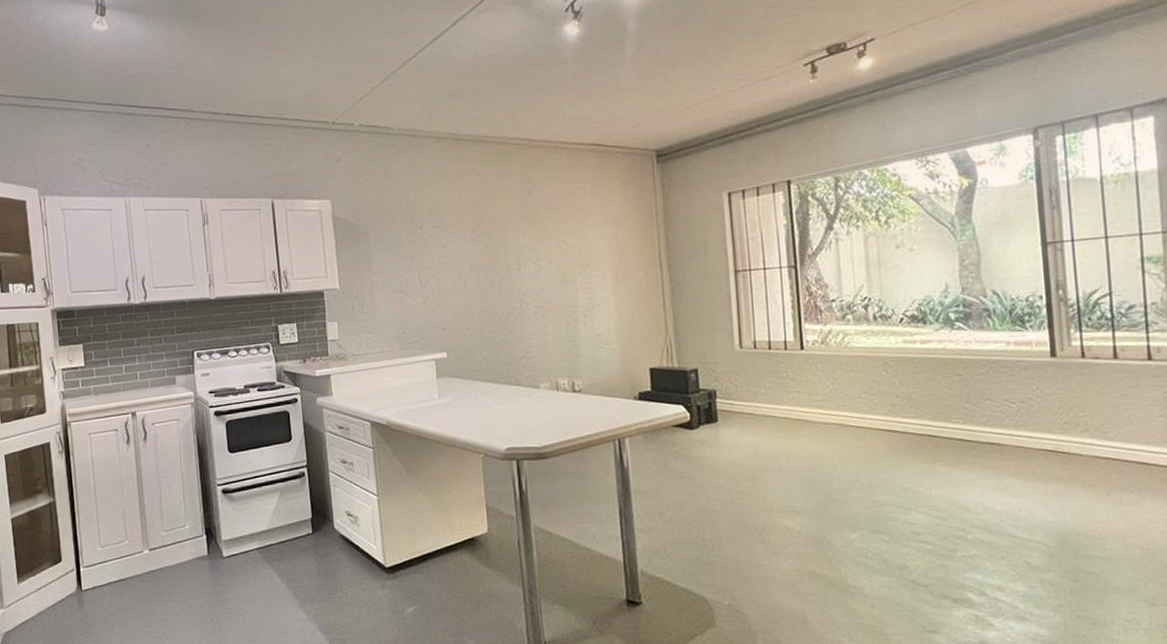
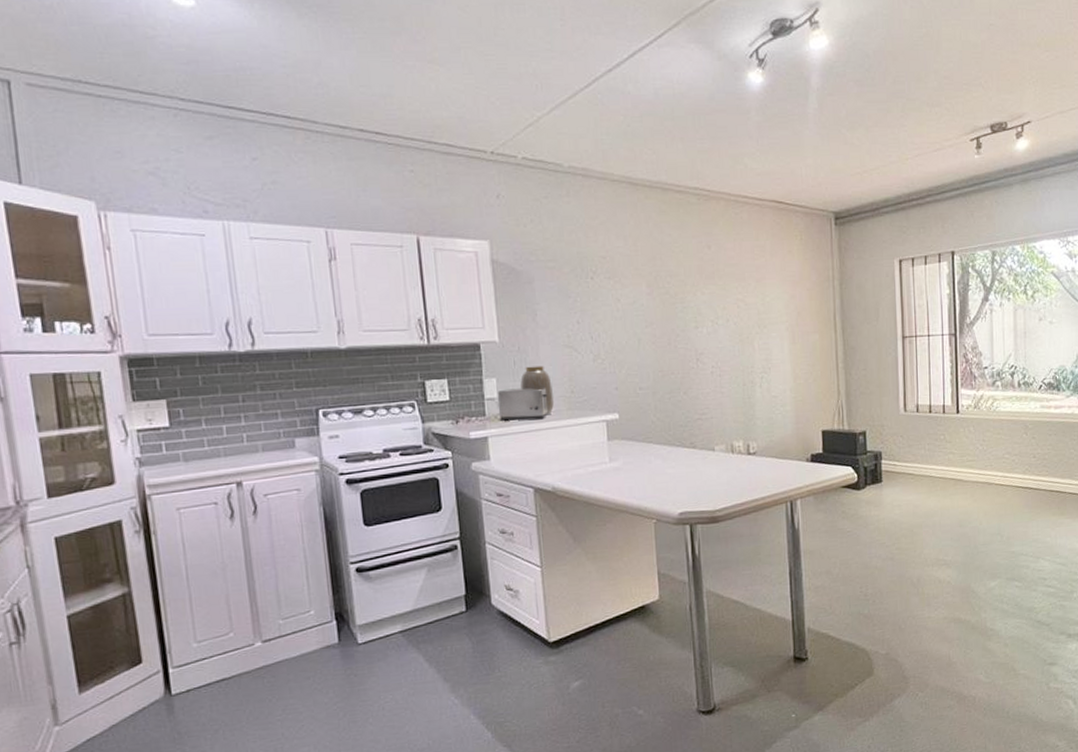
toaster: none [338,328,383,360] -> present [497,387,549,421]
vase: none [358,309,388,354] -> present [520,365,554,414]

